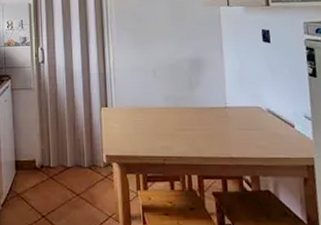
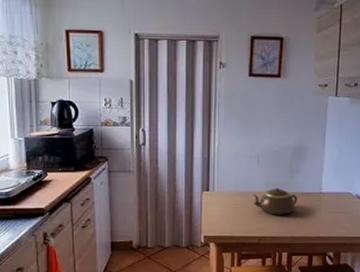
teapot: none [153,103,201,132] -> present [253,188,297,215]

